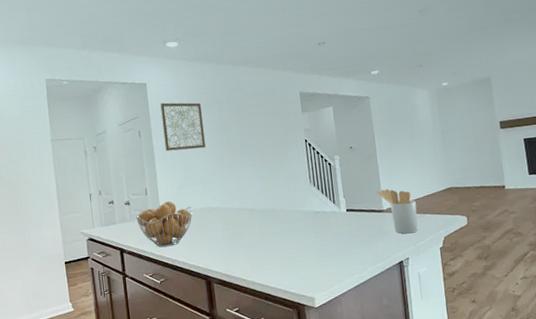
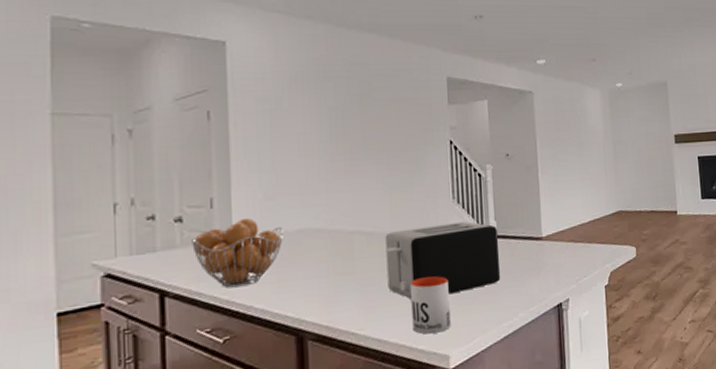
wall art: present [160,102,206,152] -> none [245,73,310,144]
toaster: none [262,199,351,257] -> present [385,221,501,299]
mug: none [282,240,314,282] -> present [411,276,451,335]
utensil holder: present [377,189,418,234] -> none [536,210,582,269]

